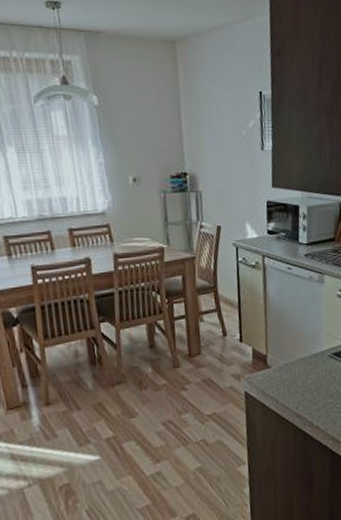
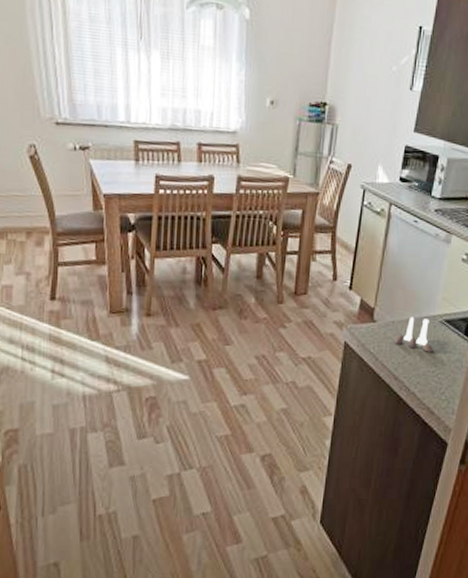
salt and pepper shaker set: none [290,355,328,386] -> present [394,317,434,352]

